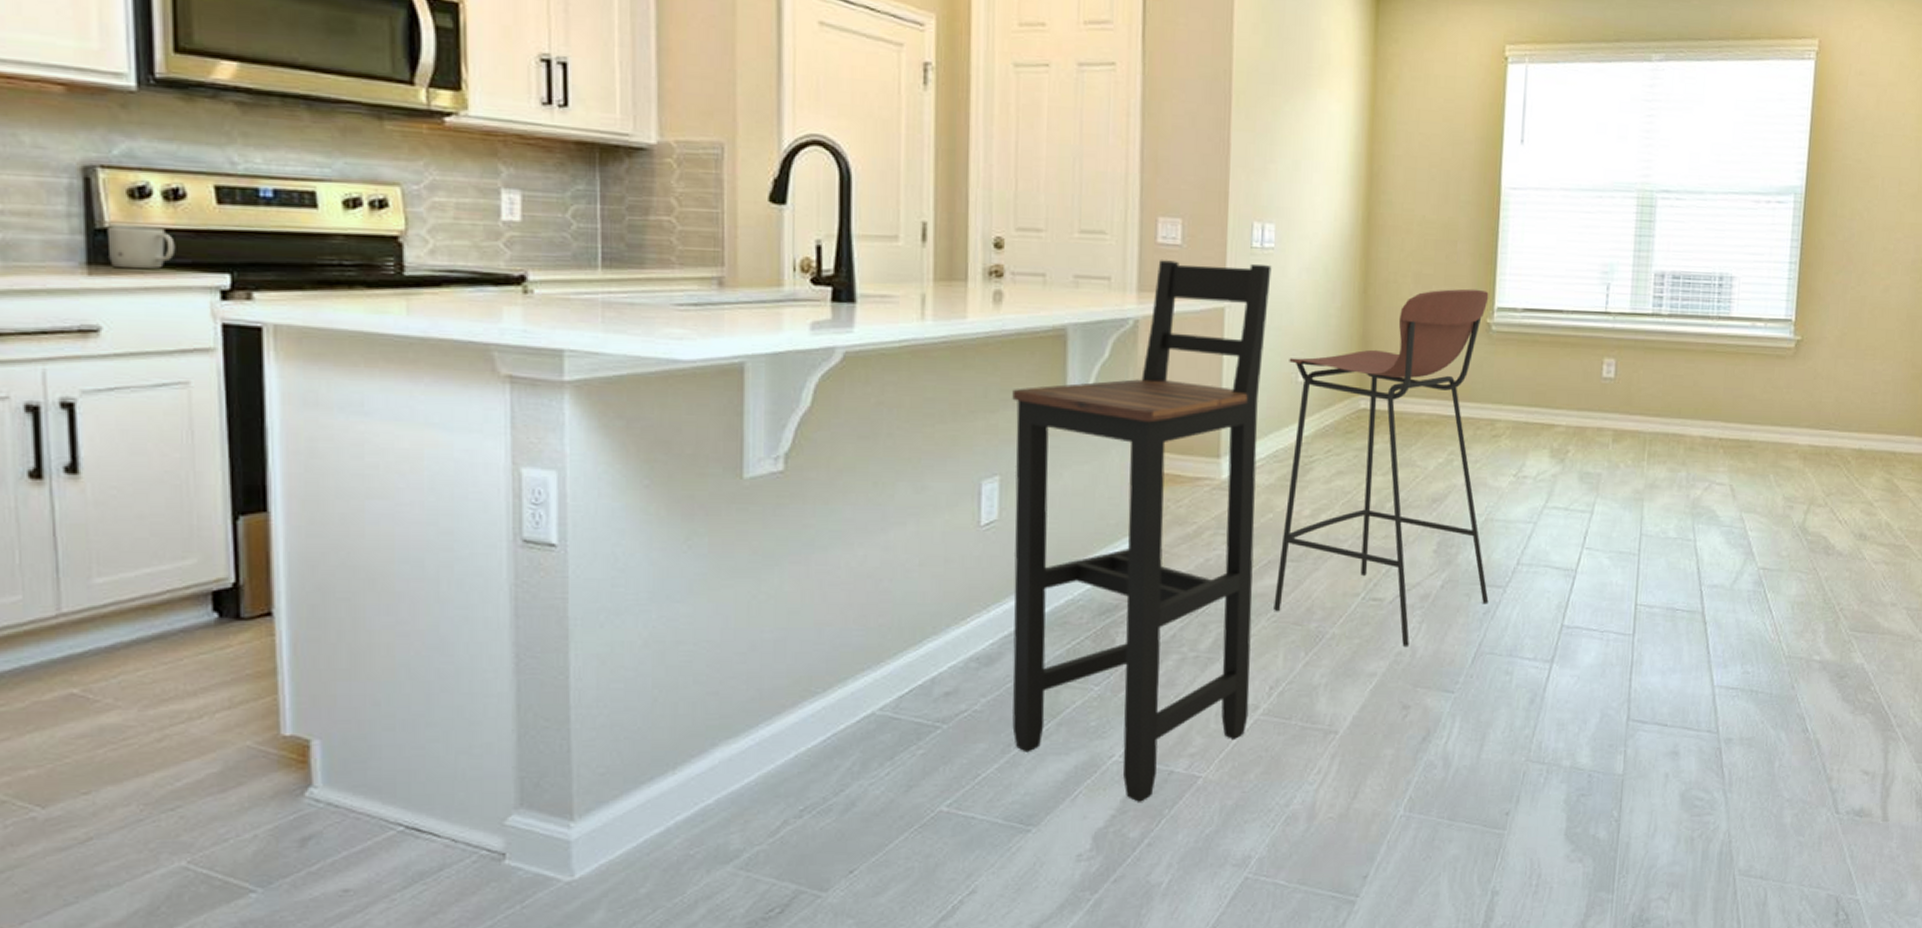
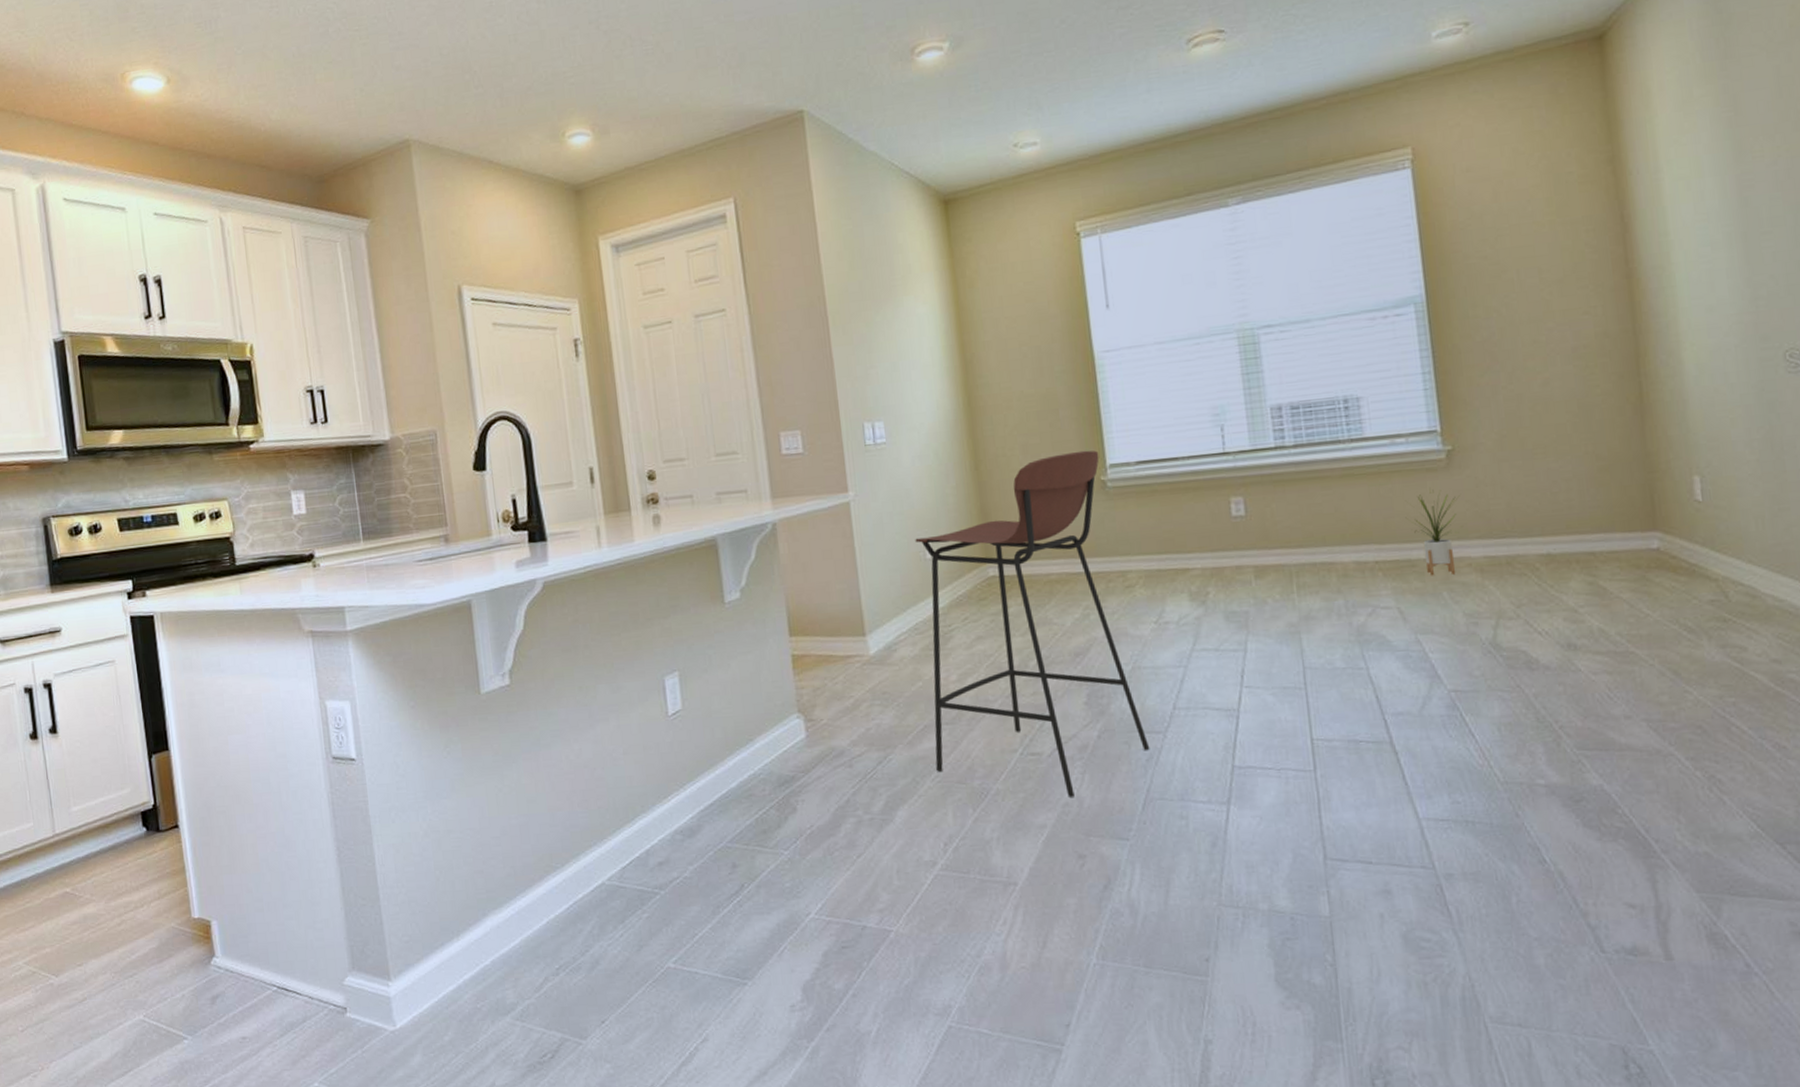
mug: present [106,226,176,270] -> none [59,554,99,586]
bar stool: present [1012,260,1272,802] -> none [679,458,928,956]
house plant: none [1751,374,1800,459] -> present [1405,488,1463,576]

